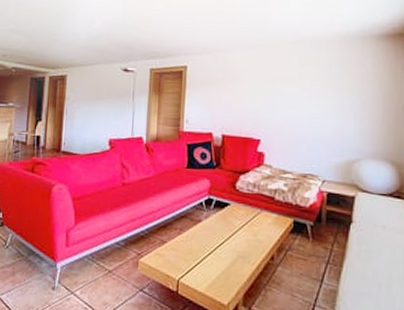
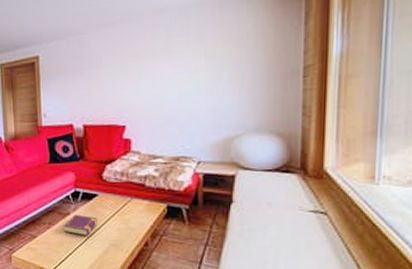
book: none [195,221,228,246] -> present [64,214,98,236]

